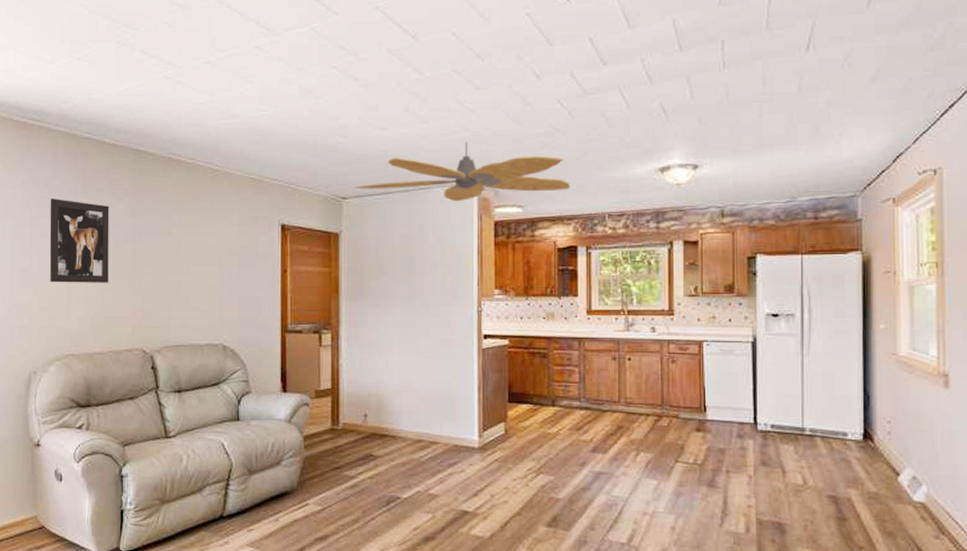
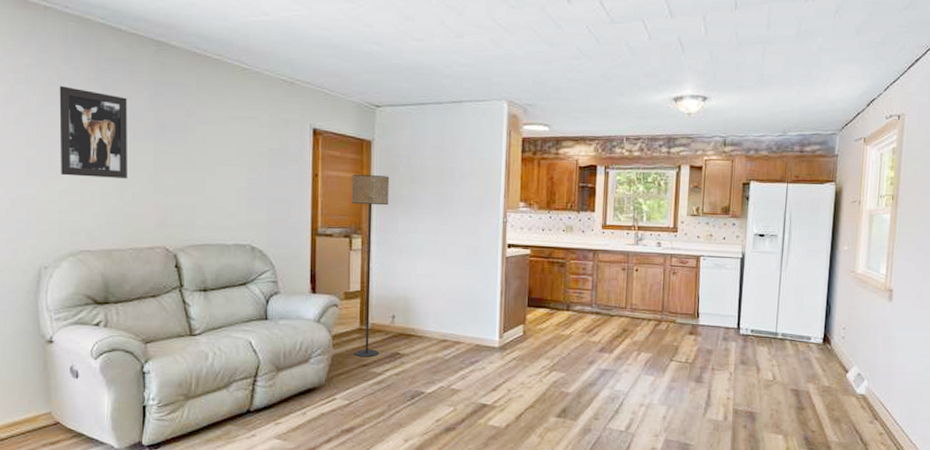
floor lamp: none [320,268,358,460] -> present [351,174,390,358]
ceiling fan: present [354,141,570,202] -> none [388,59,593,117]

